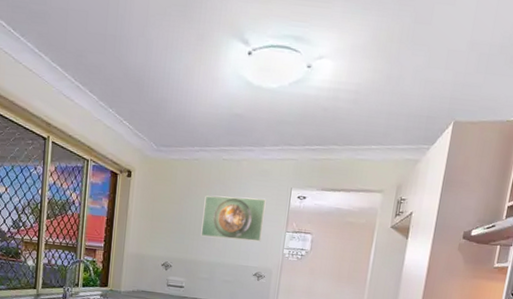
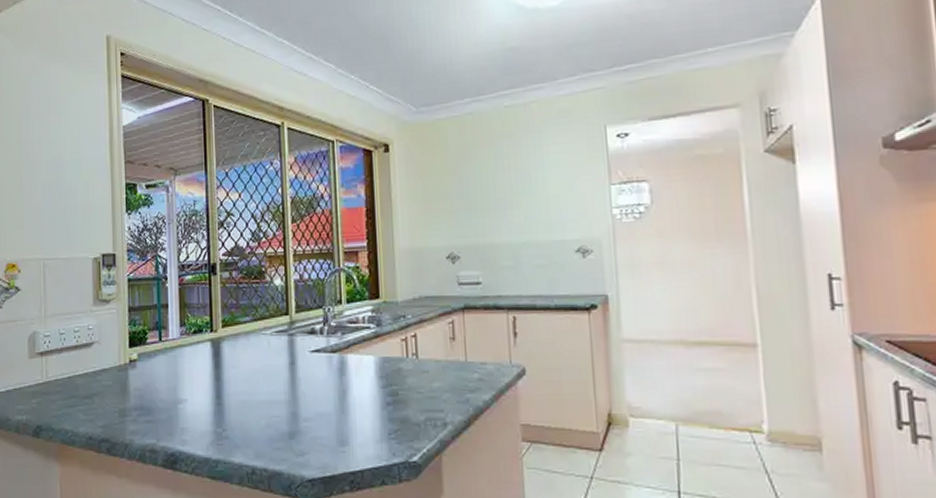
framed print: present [201,195,266,242] -> none [489,145,577,211]

